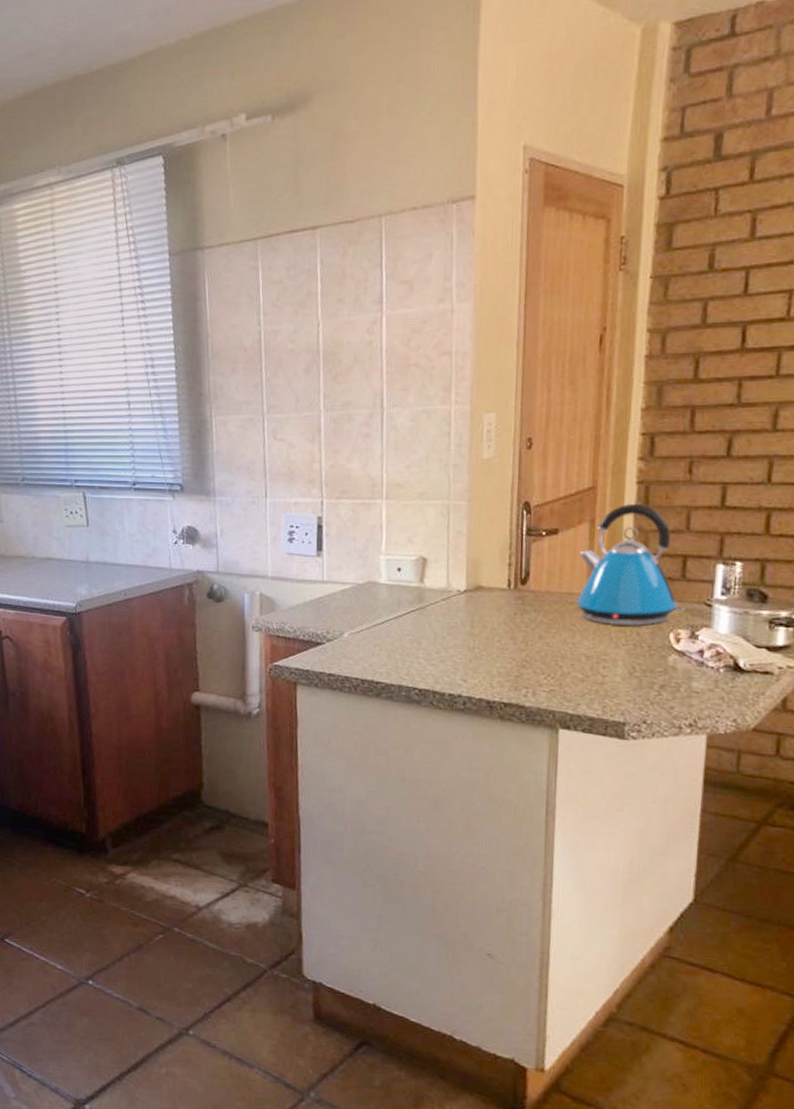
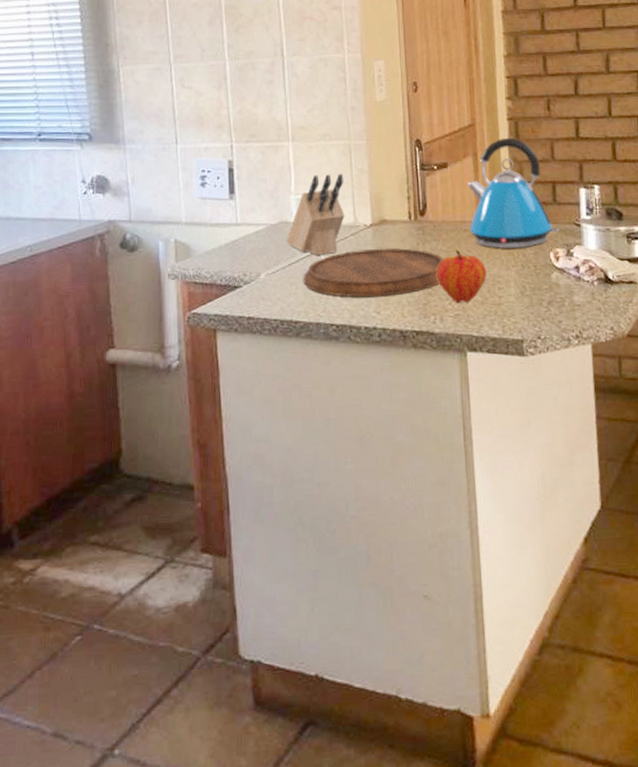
knife block: none [372,535,439,618] -> present [286,173,345,255]
cutting board: none [387,616,543,665] -> present [303,248,444,298]
fruit: none [532,622,592,679] -> present [436,249,487,304]

